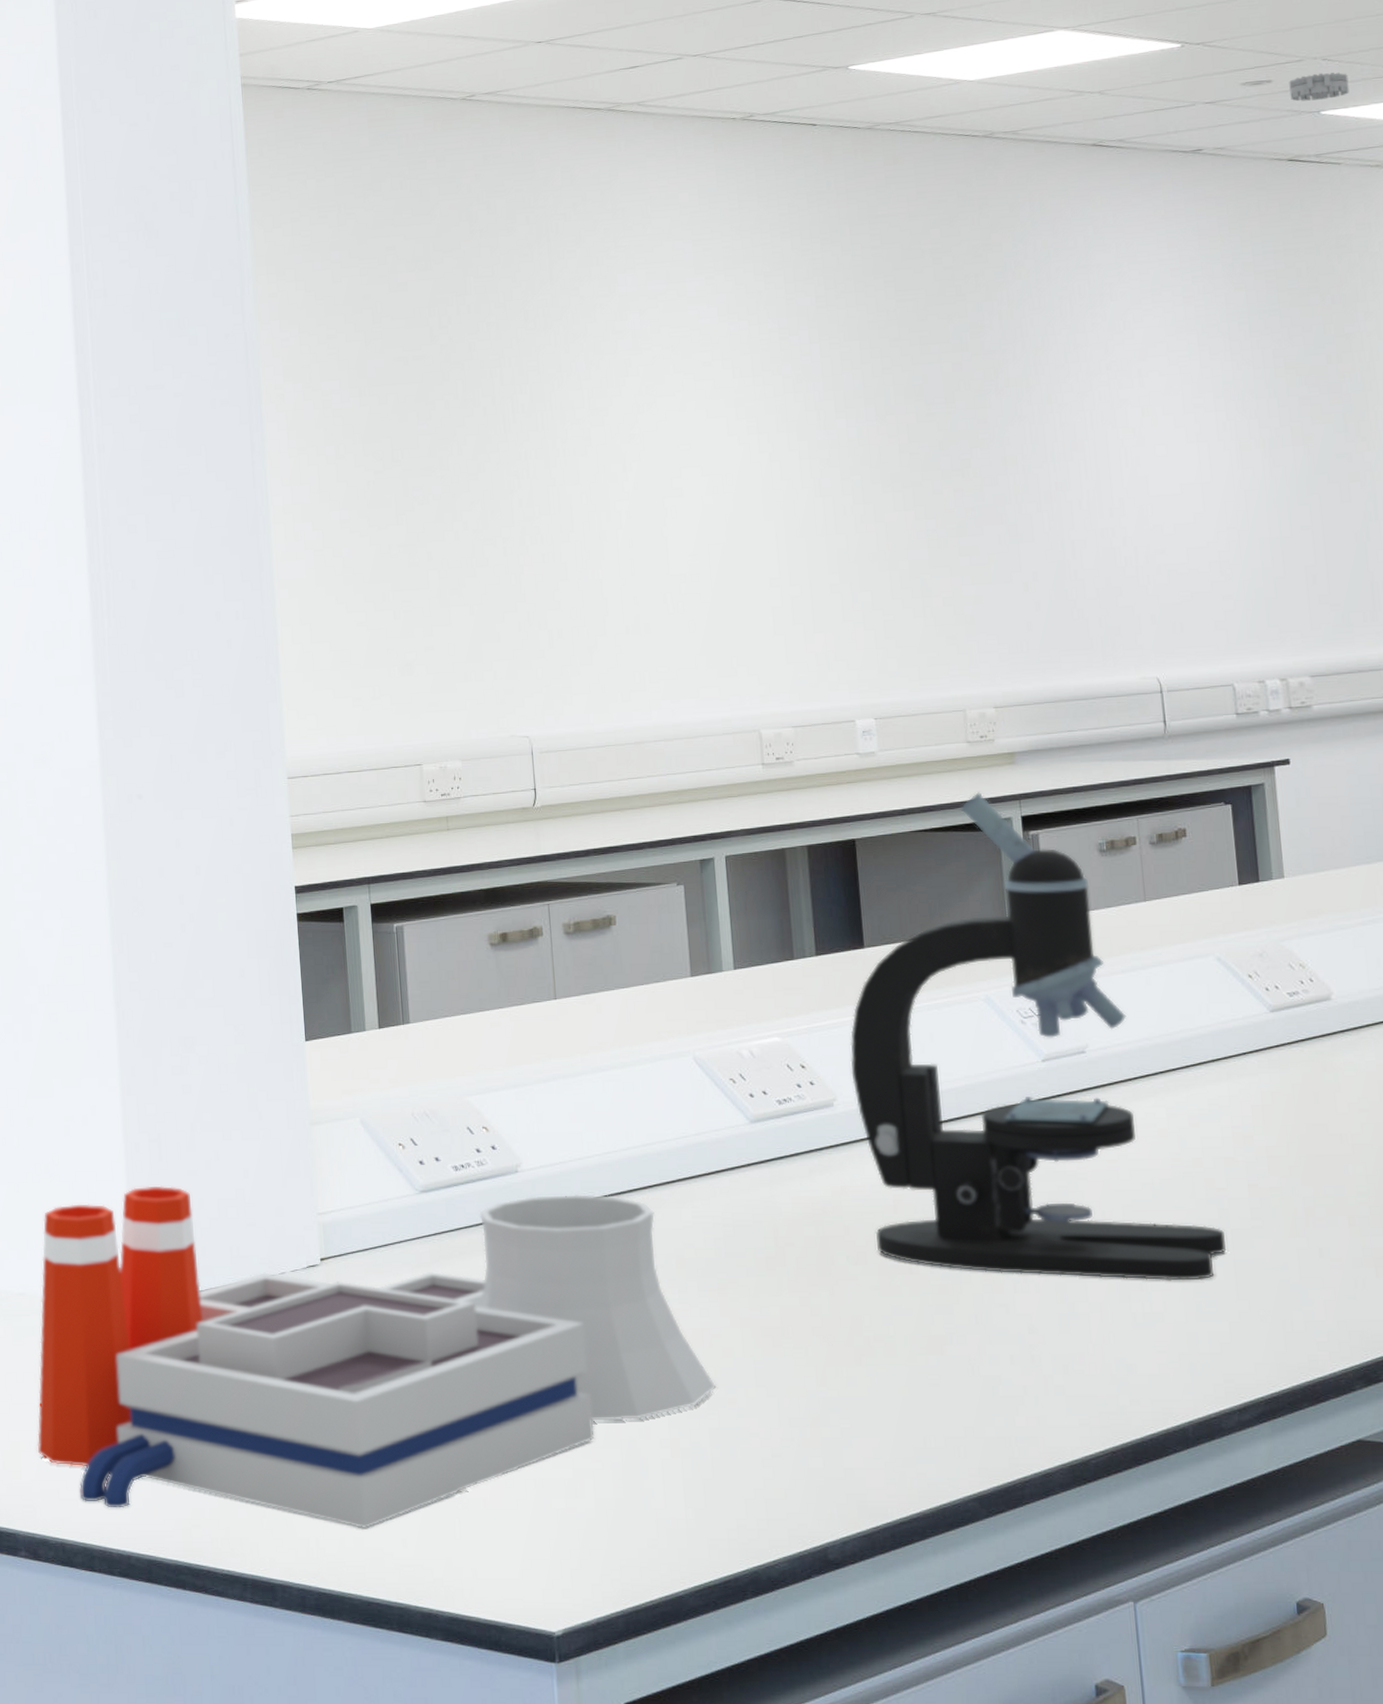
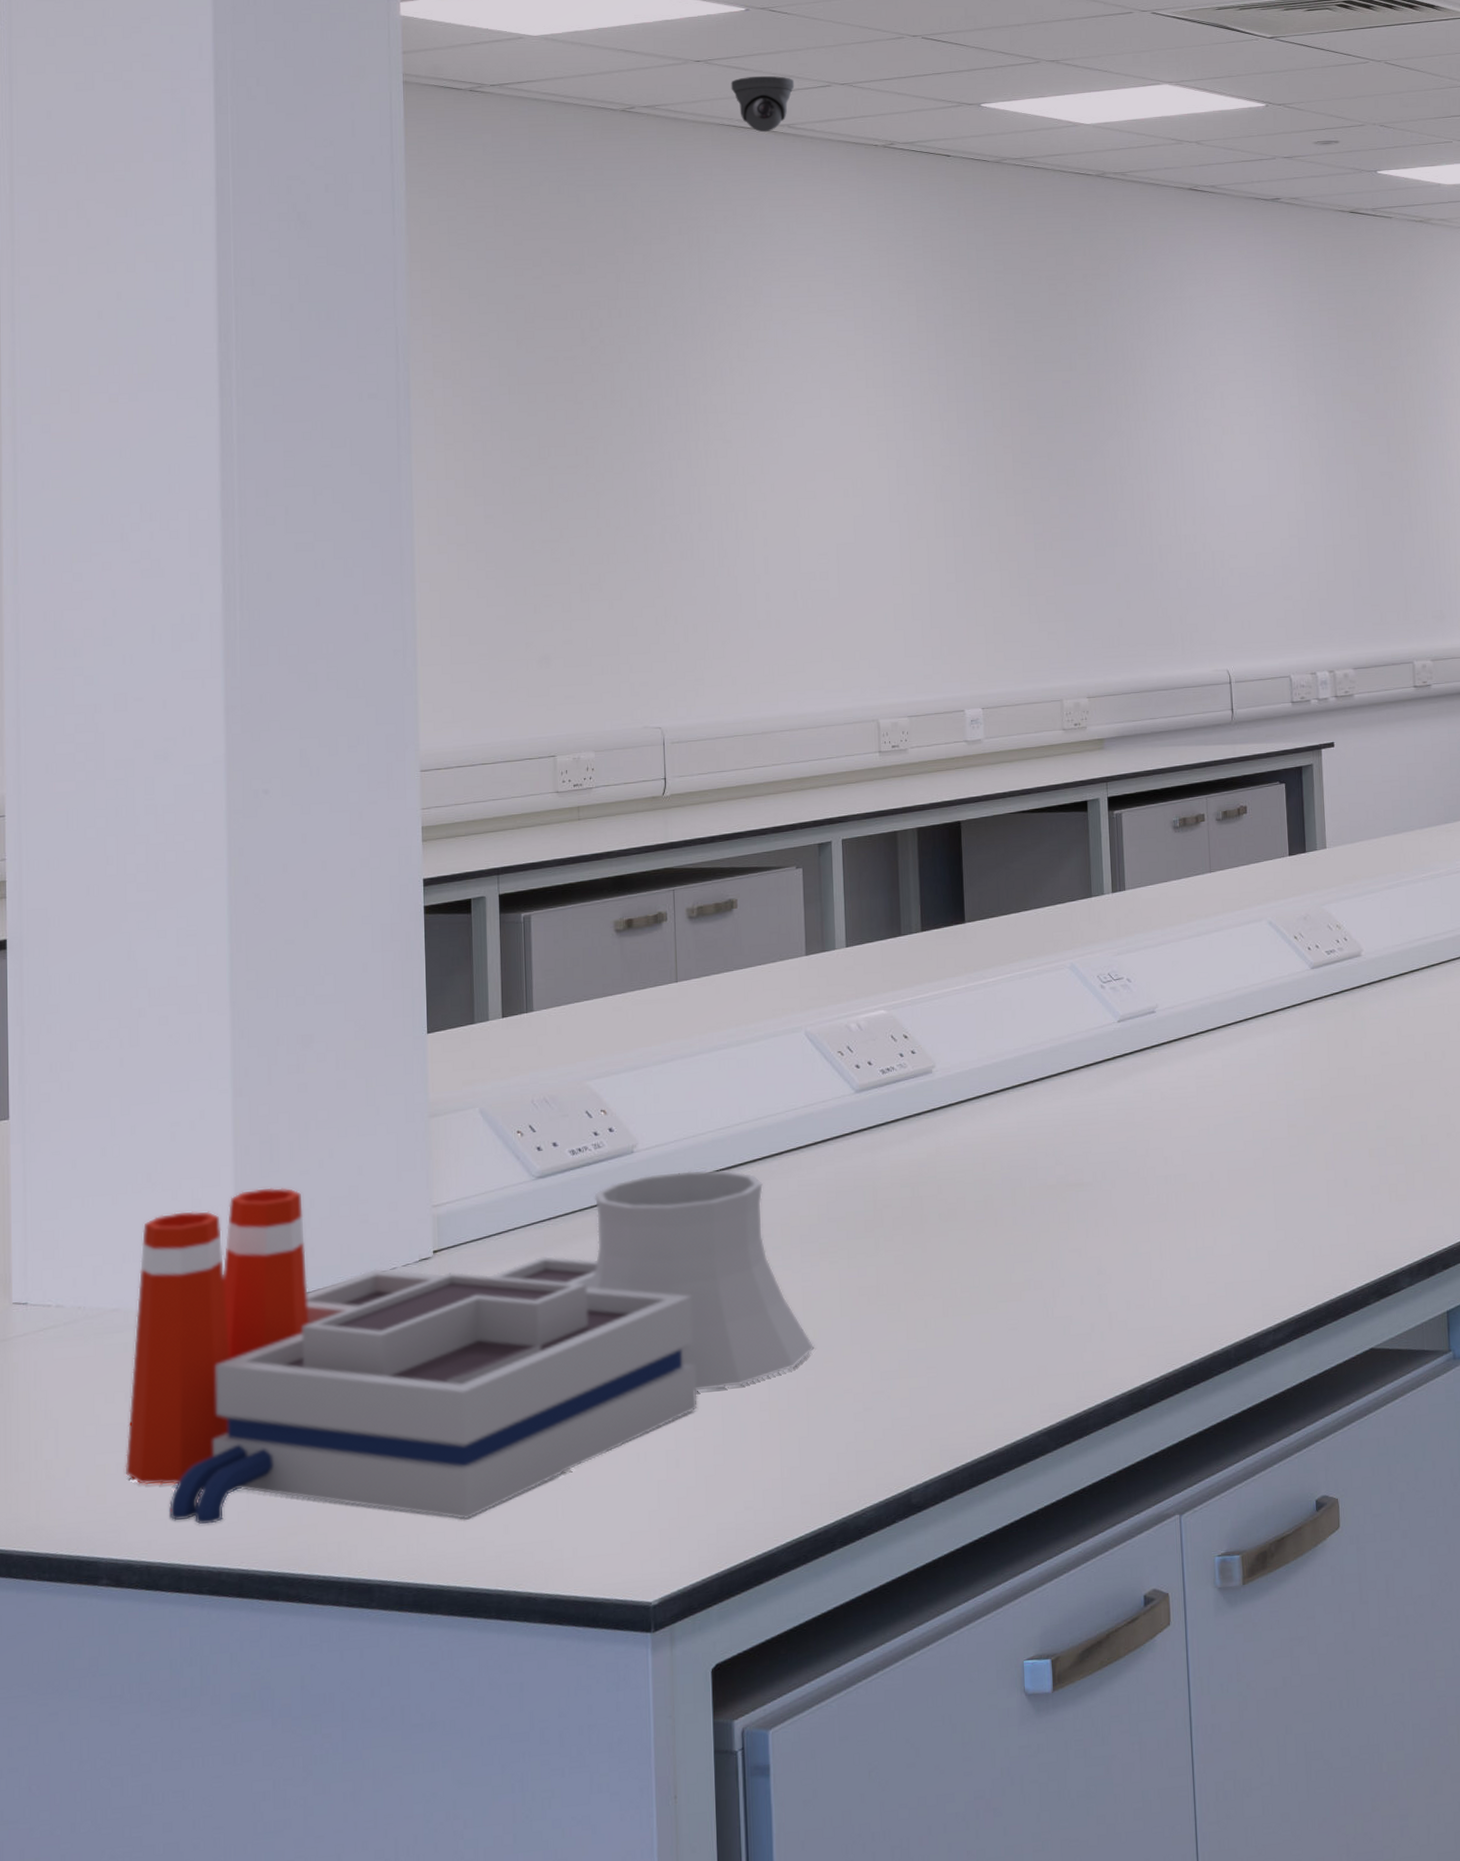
security camera: none [575,52,643,113] -> present [731,75,795,133]
microscope: present [850,792,1226,1281] -> none [949,775,1268,1221]
smoke detector: present [1289,72,1350,102] -> none [1352,137,1401,161]

